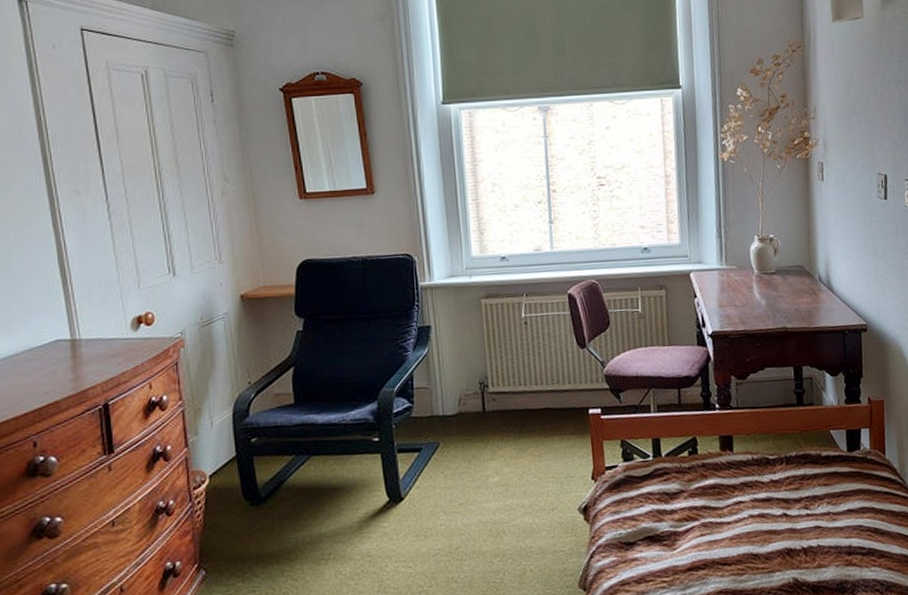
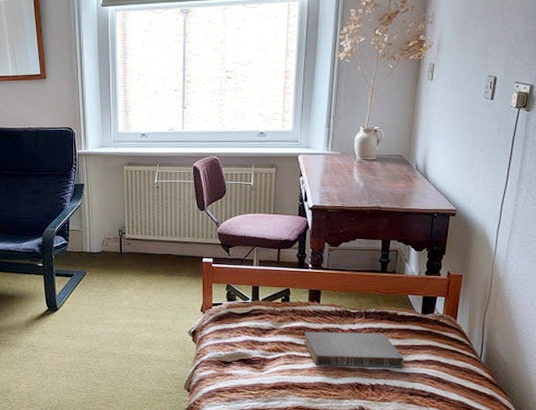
book: none [719,481,836,532] -> present [303,331,404,368]

